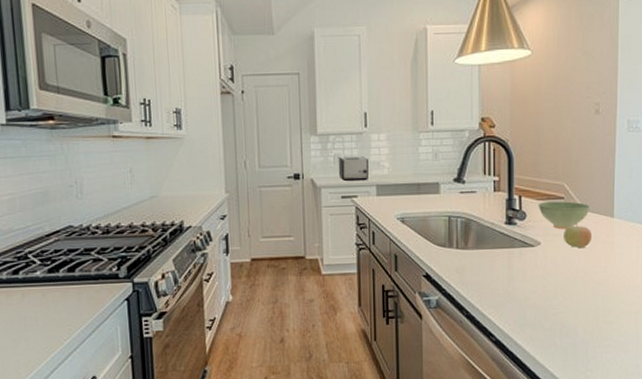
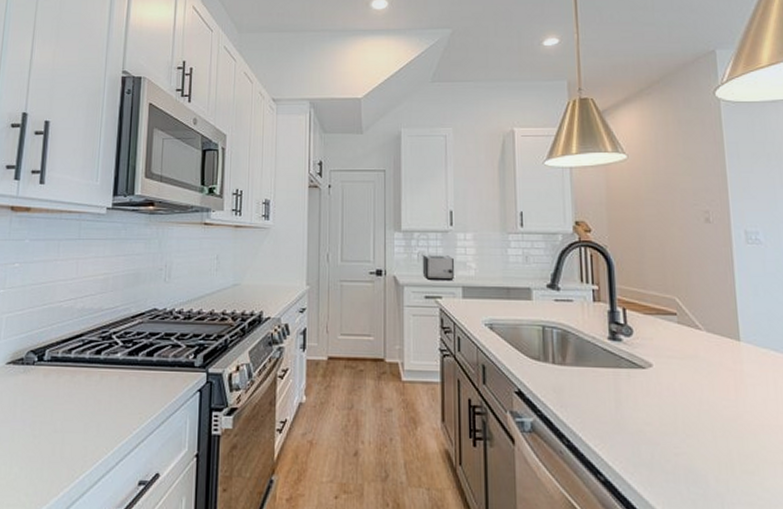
bowl: present [538,201,590,230] -> none [645,316,710,351]
fruit: present [564,222,593,249] -> none [680,344,716,375]

